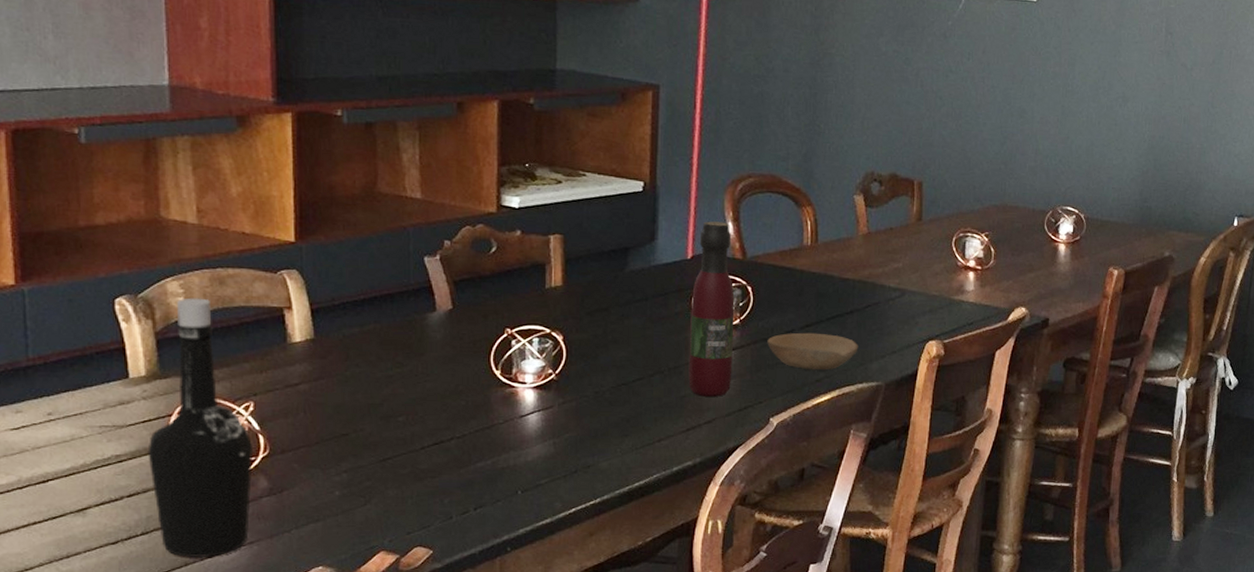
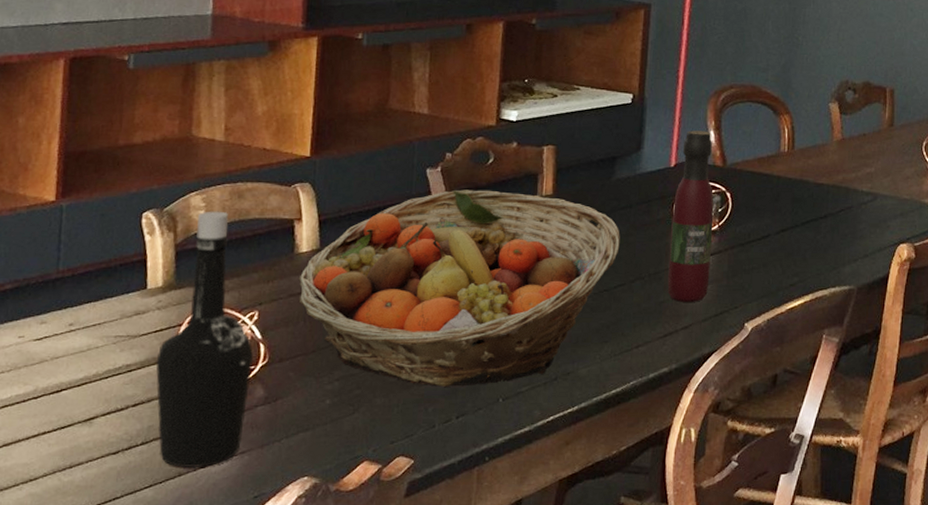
fruit basket: none [294,279,637,479] -> present [298,189,620,387]
bowl: present [767,332,859,370] -> none [744,237,832,275]

